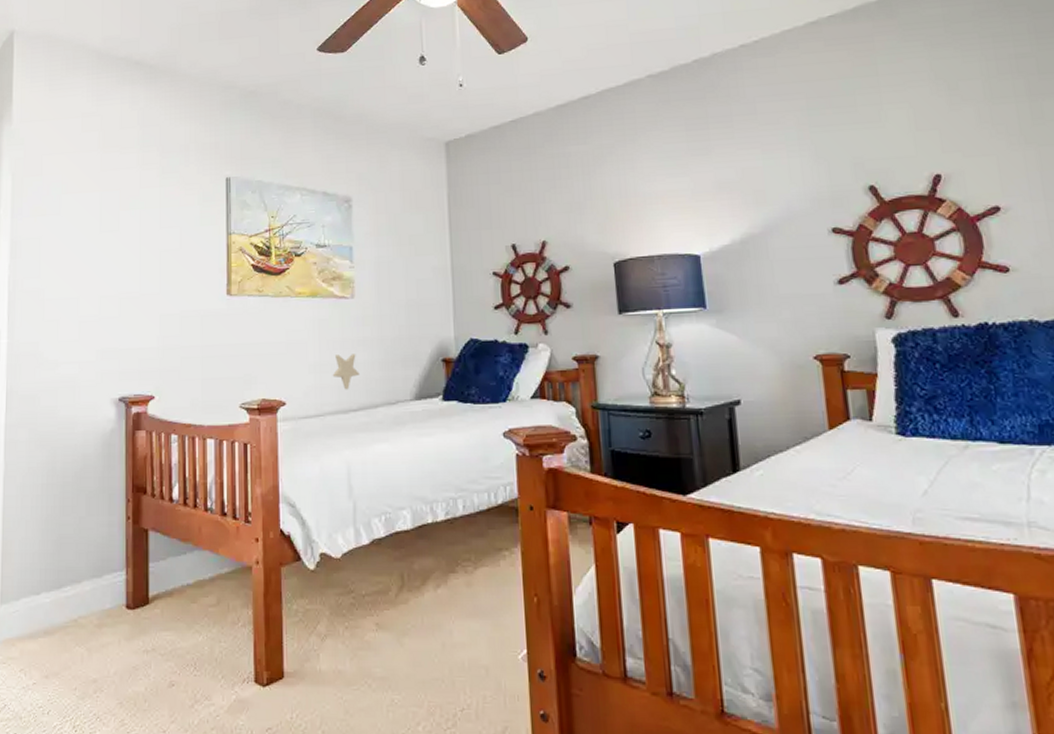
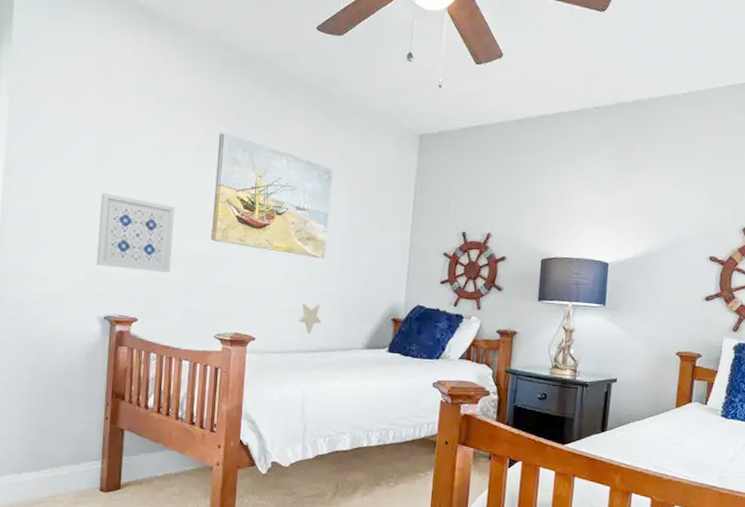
wall art: none [107,260,185,342] -> present [97,193,175,273]

